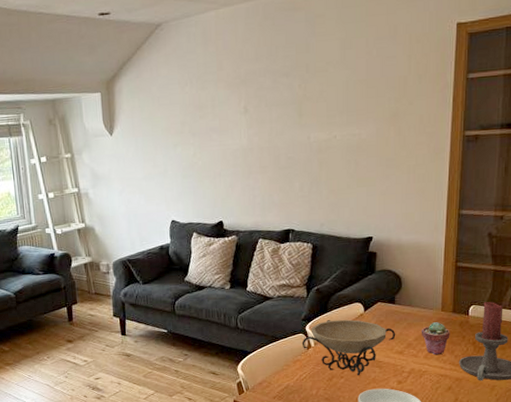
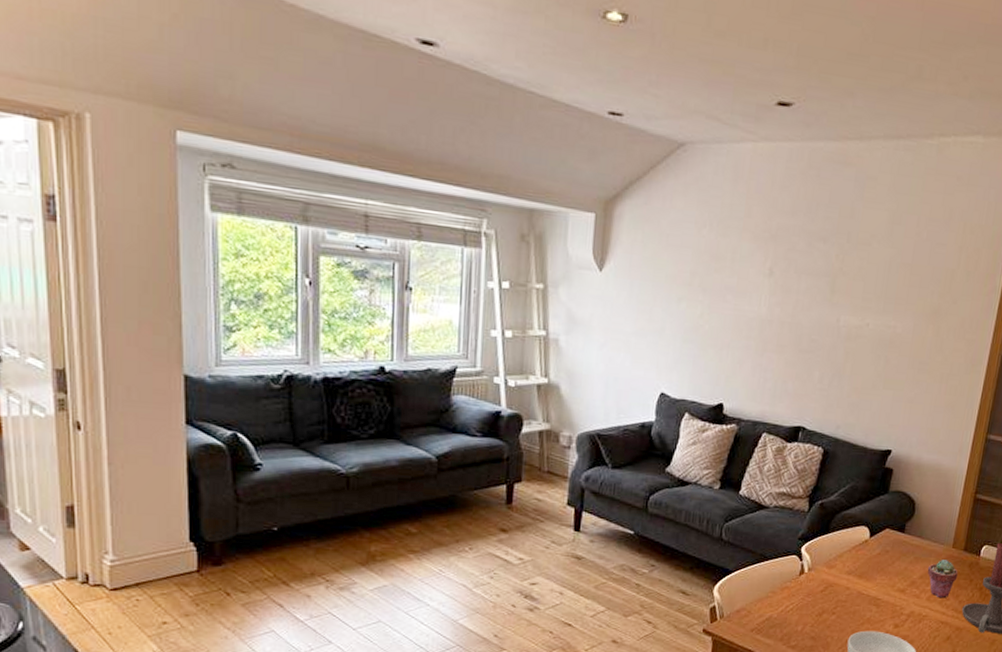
decorative bowl: present [301,319,396,376] -> none [793,543,901,614]

